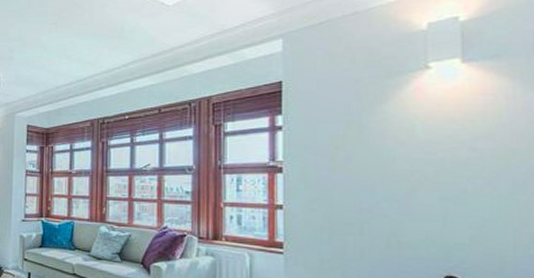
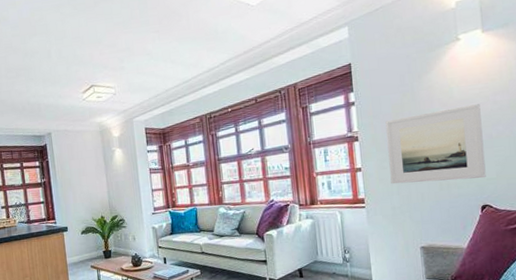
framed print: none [320,147,454,242] -> present [385,103,486,185]

